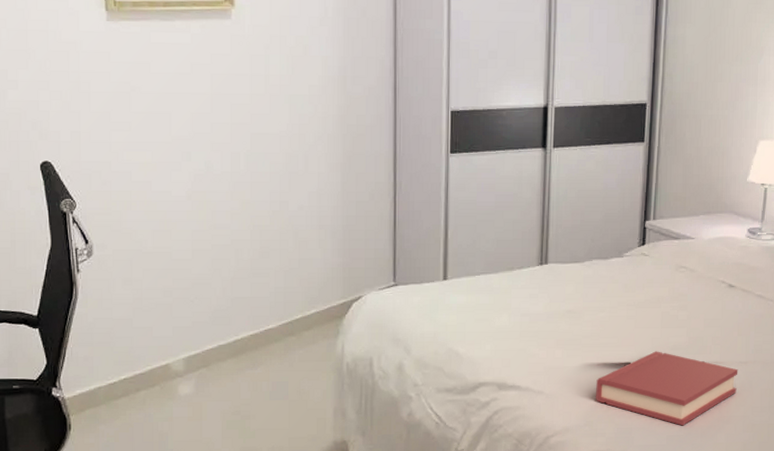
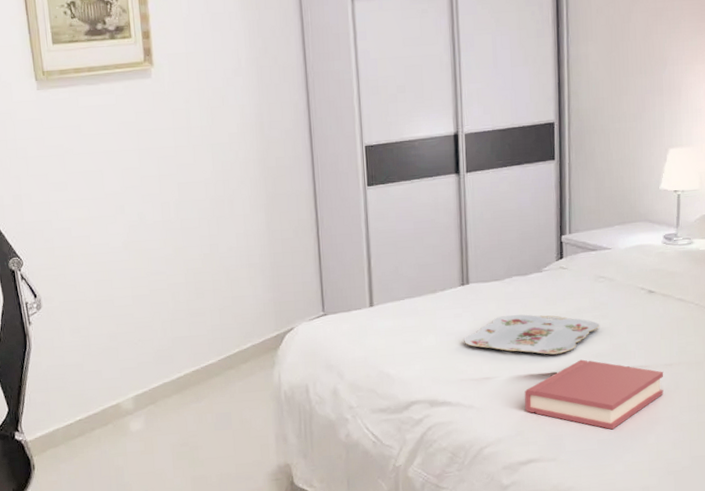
serving tray: none [538,300,677,344] -> present [464,314,600,355]

